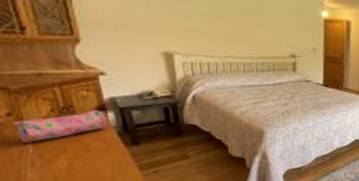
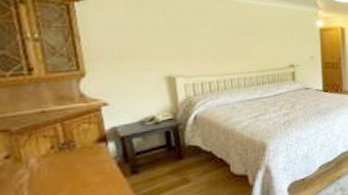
pencil case: present [13,110,108,143] -> none [11,142,108,185]

